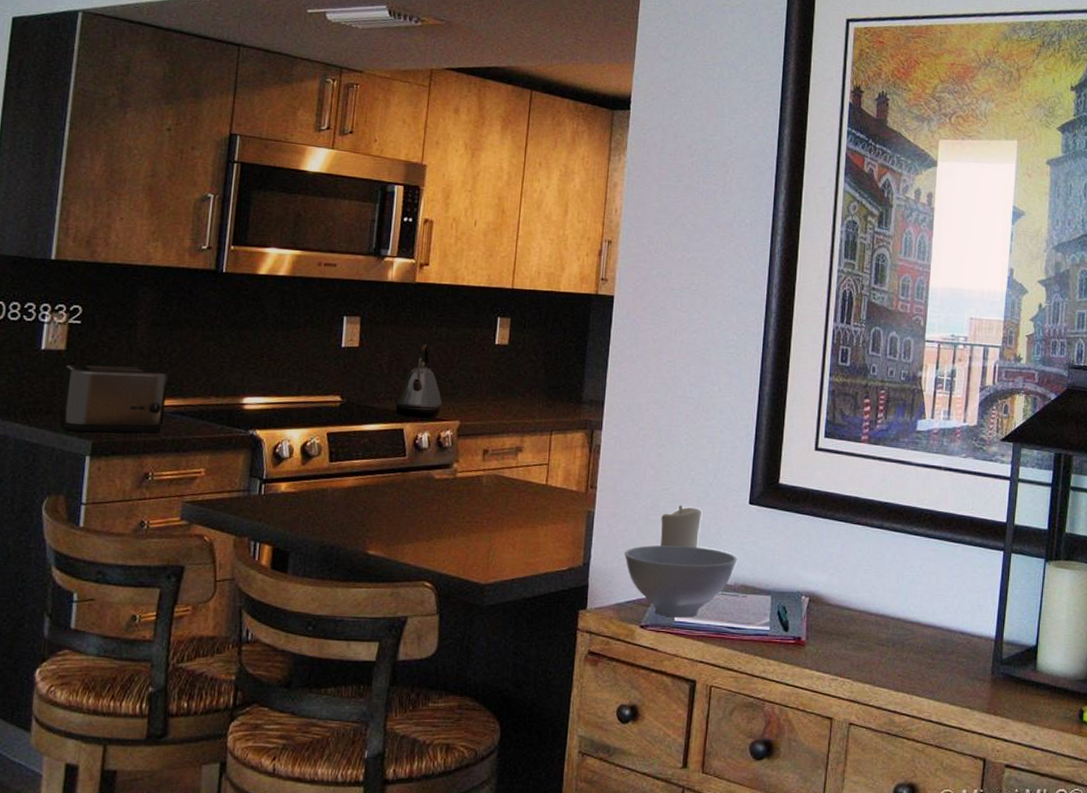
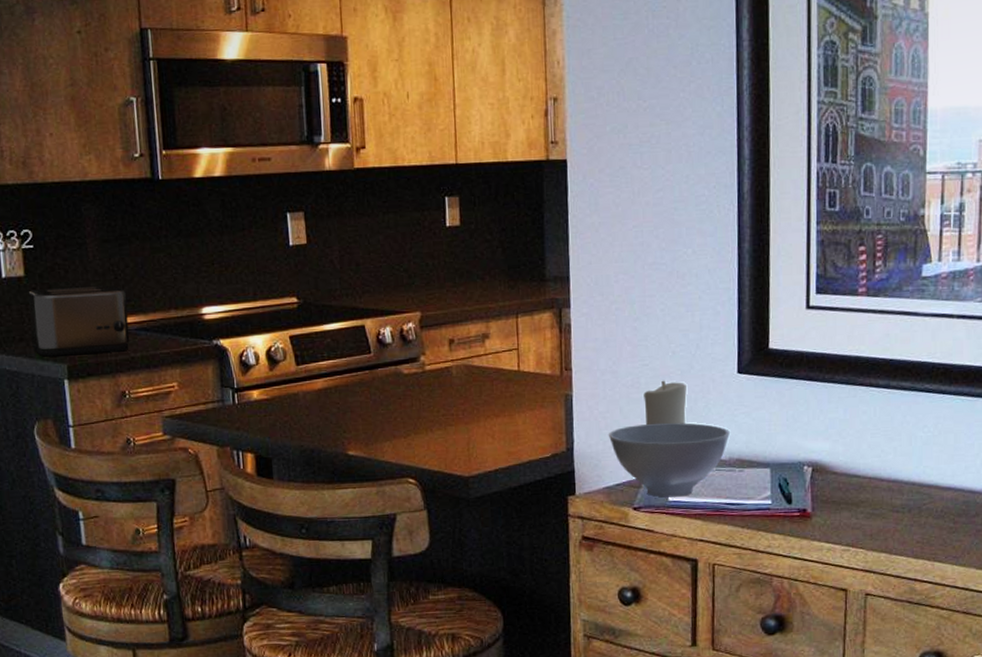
kettle: present [394,344,443,419] -> none [351,234,401,313]

